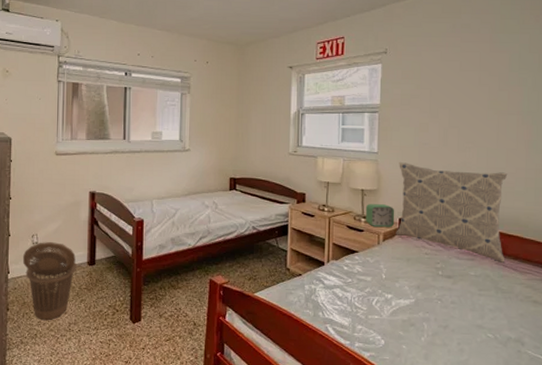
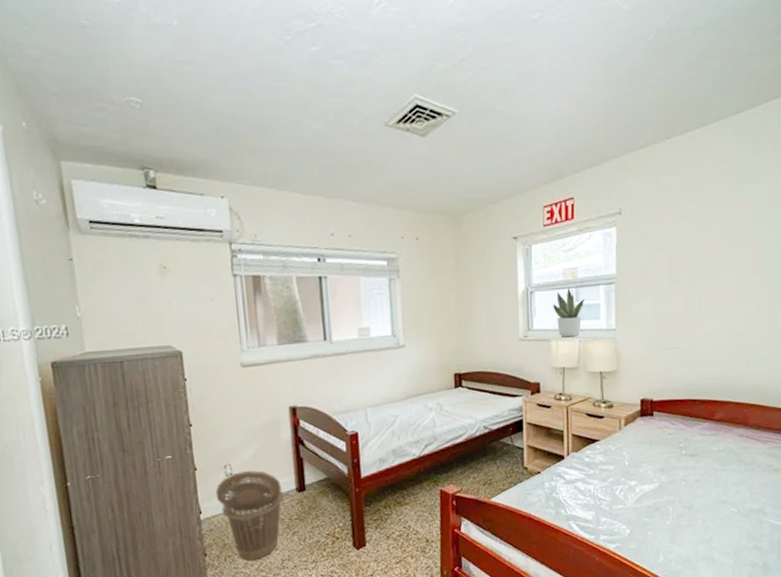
potted plant: none [321,112,351,156] -> present [553,287,585,338]
alarm clock: present [365,204,395,228] -> none [605,385,636,412]
pillow: present [396,162,508,264] -> none [637,337,750,435]

